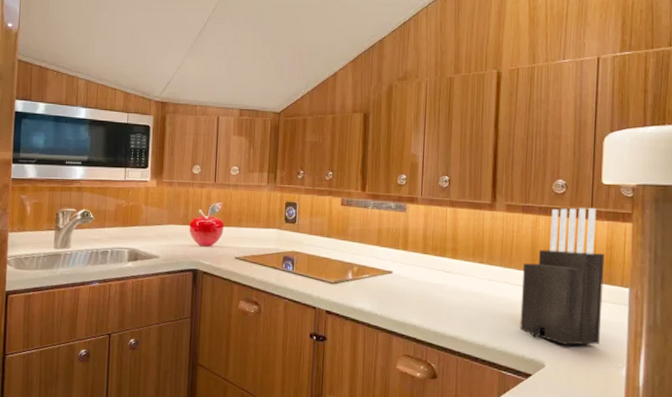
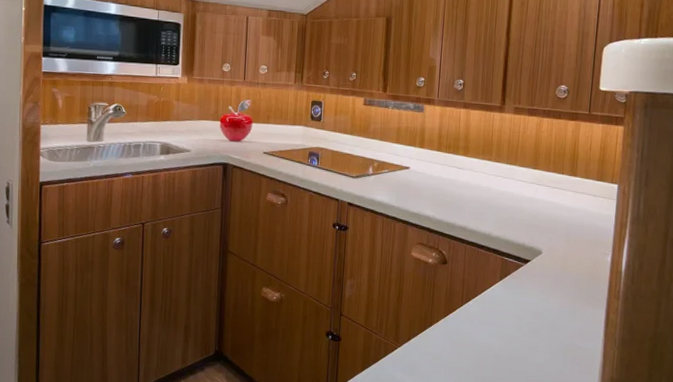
knife block: present [520,207,605,345] -> none [521,111,598,235]

